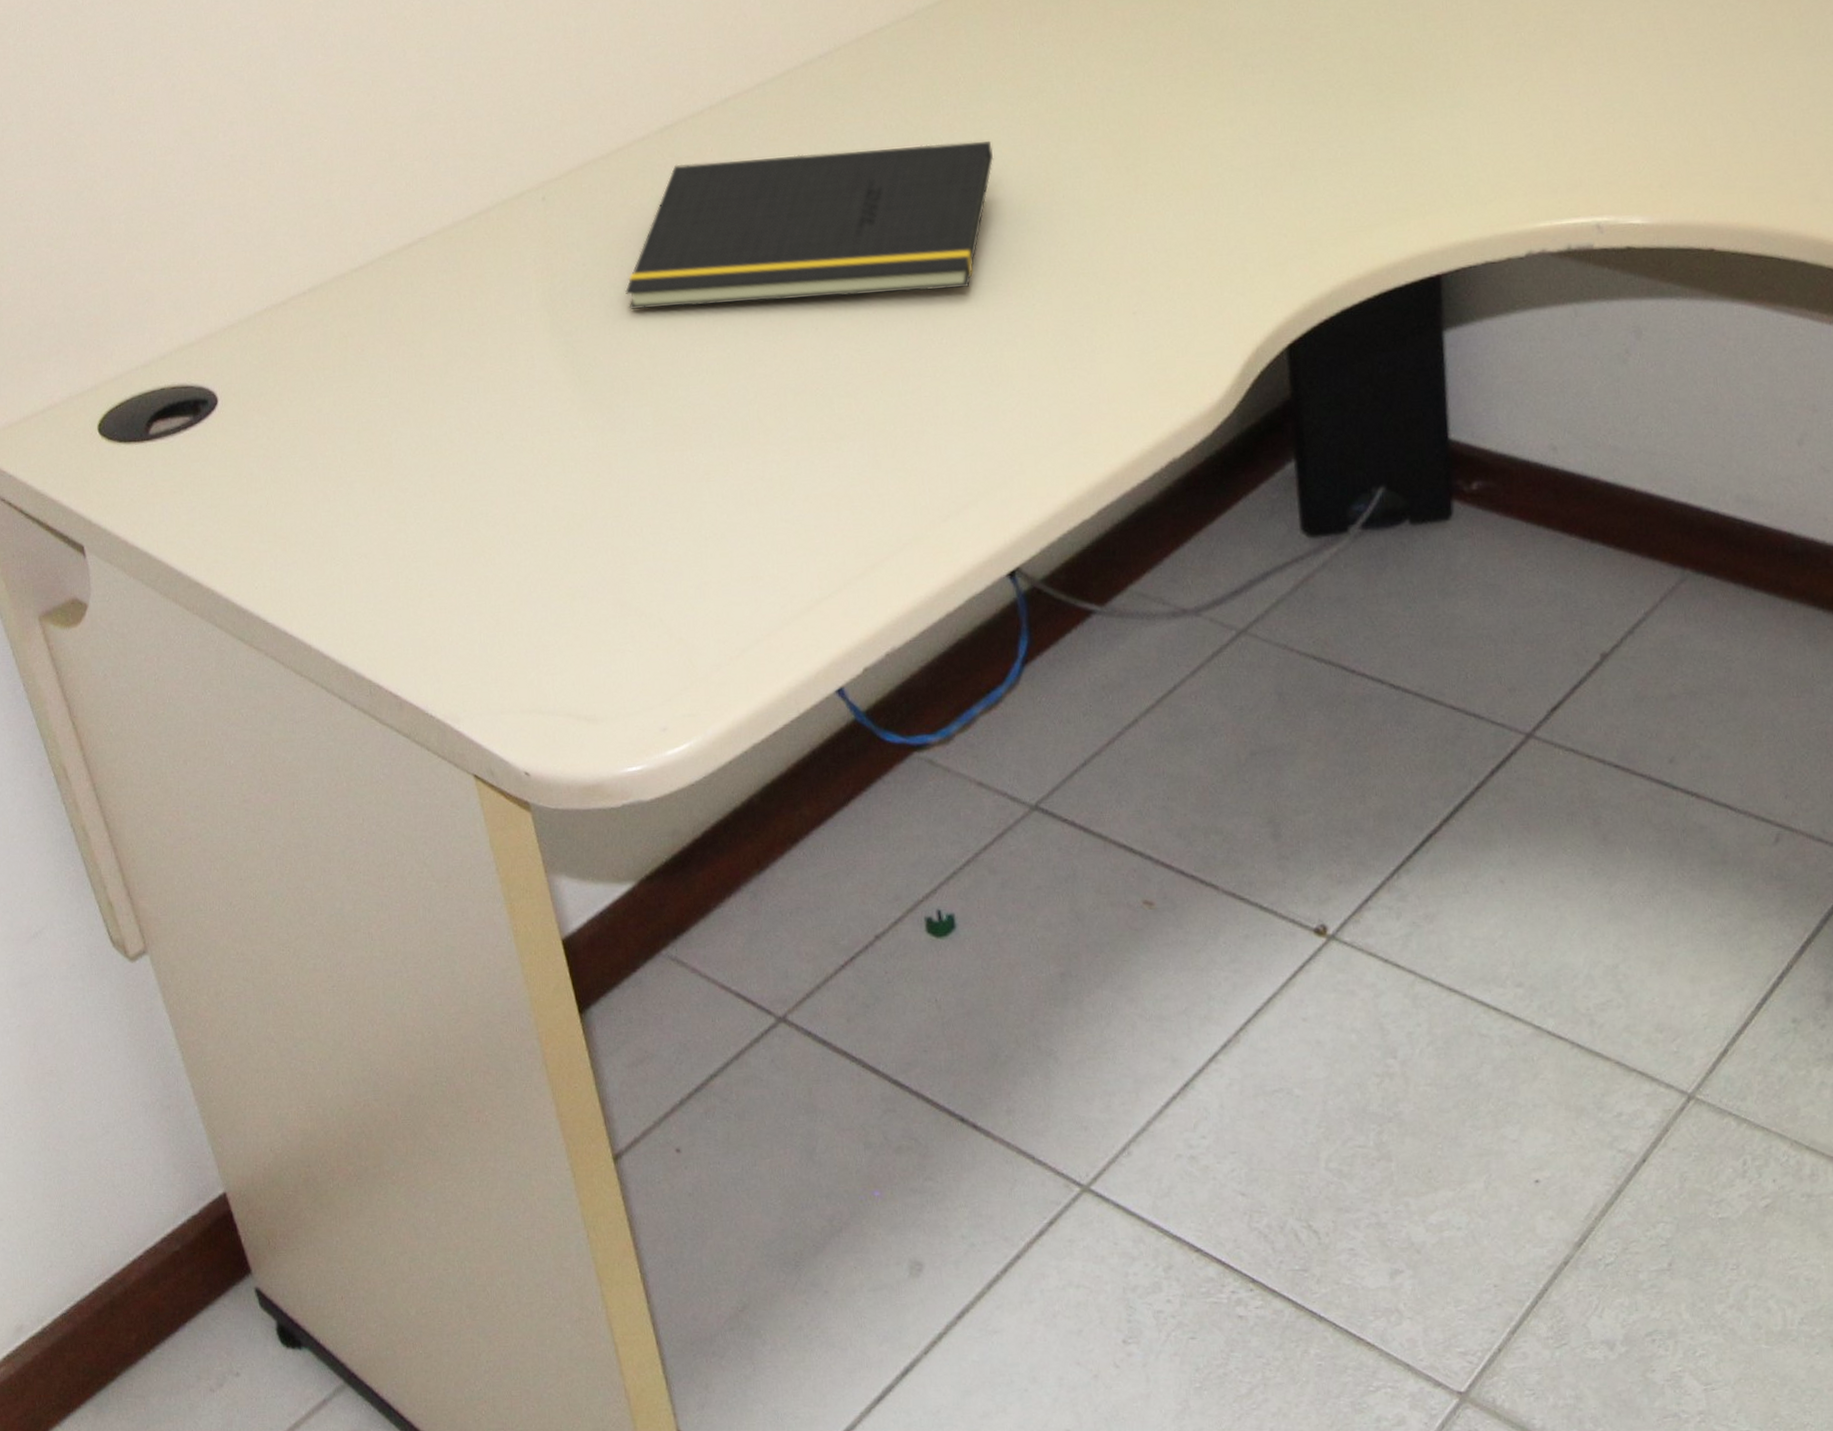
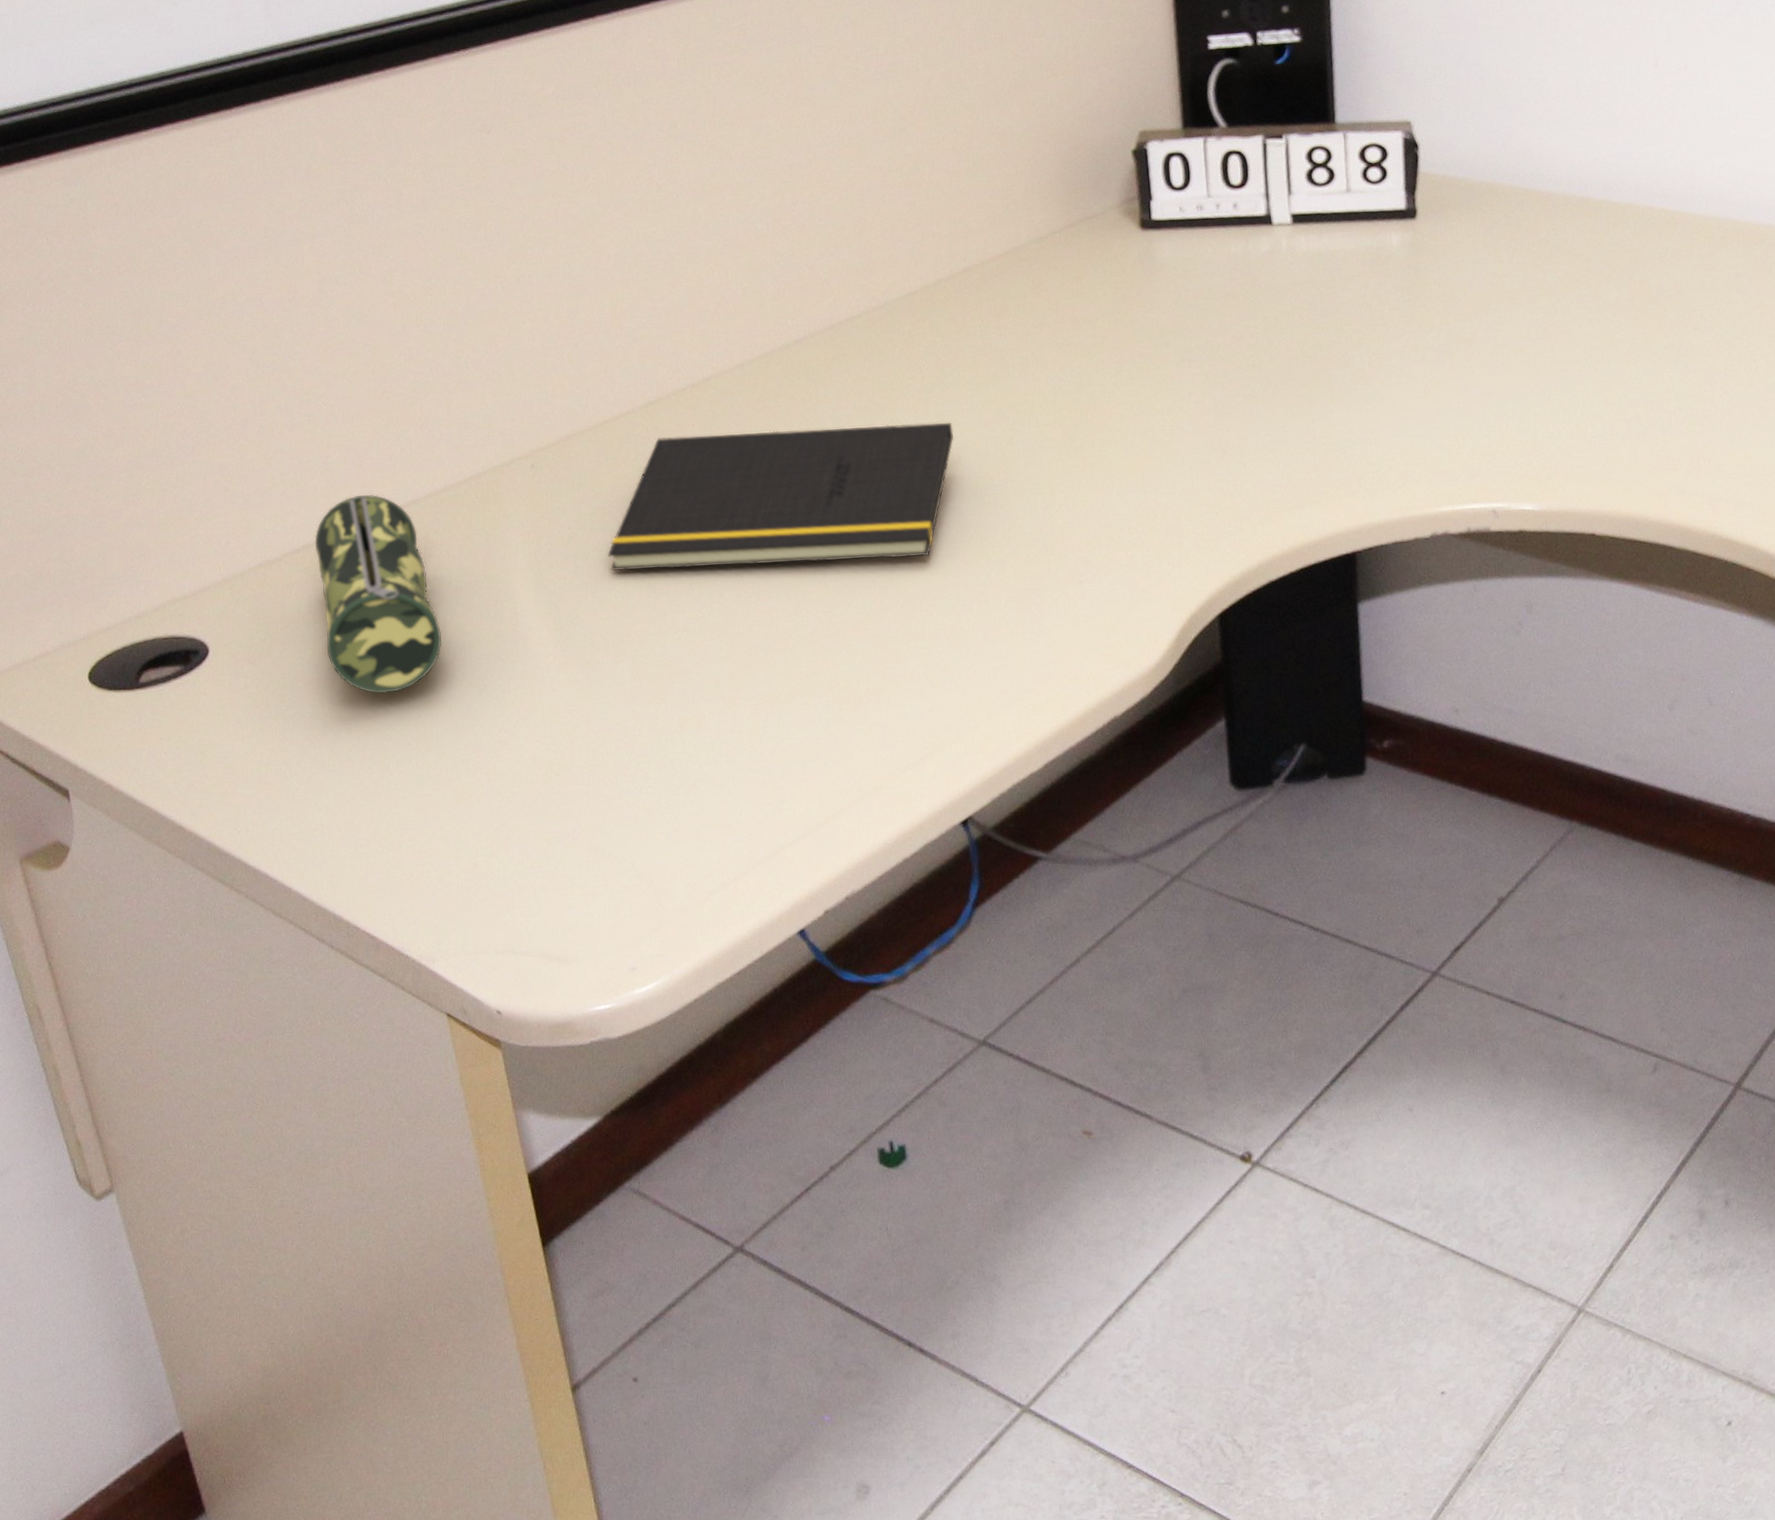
pencil case: none [320,232,456,443] -> present [314,494,442,694]

